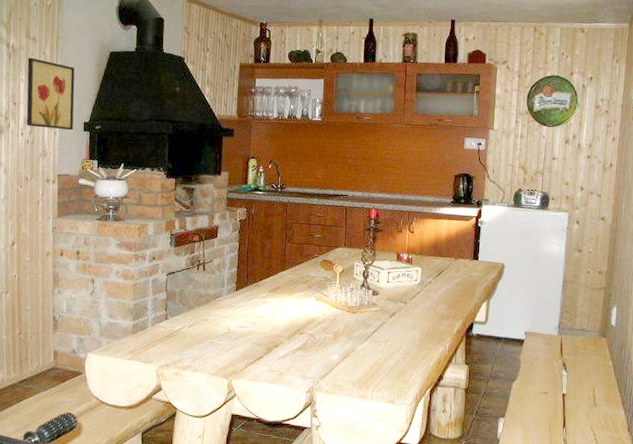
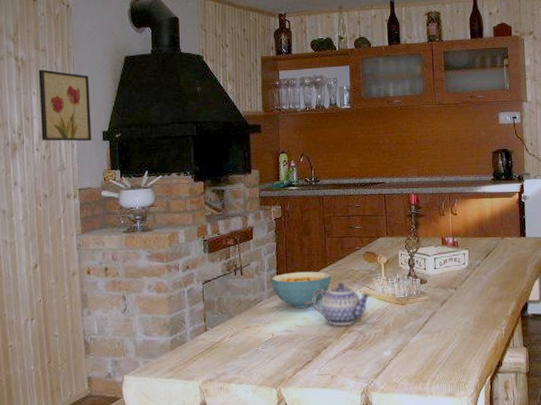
cereal bowl: none [231,272,288,307] -> present [271,271,331,308]
teapot: none [268,286,325,328] -> present [312,282,371,326]

